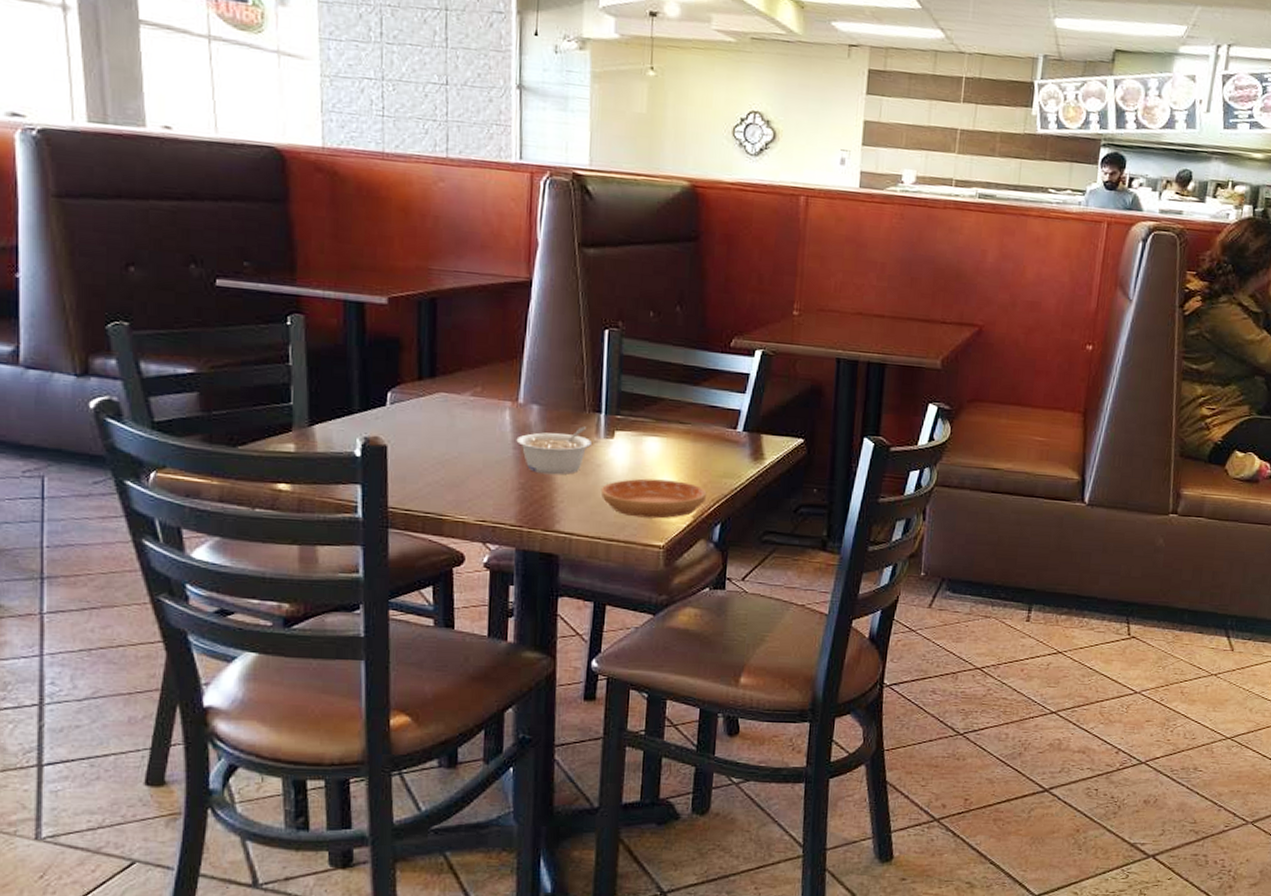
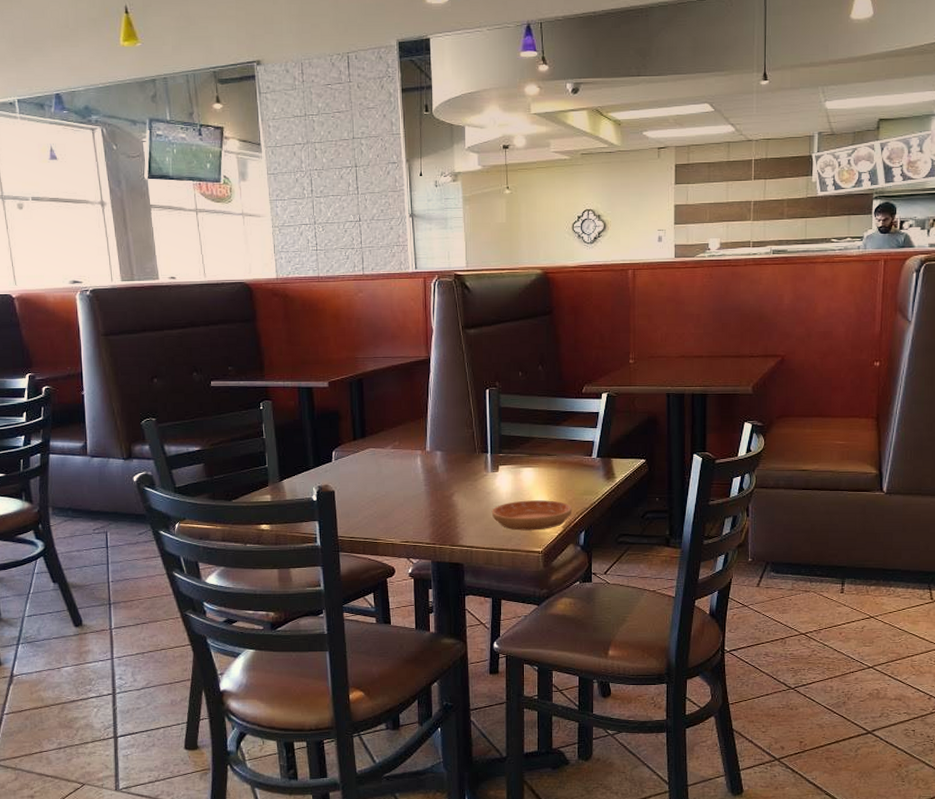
legume: present [516,426,593,475] -> none [426,464,483,503]

